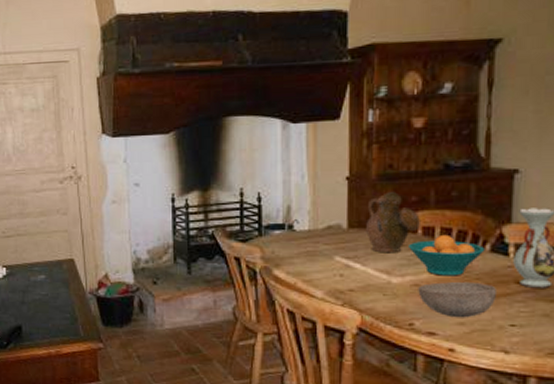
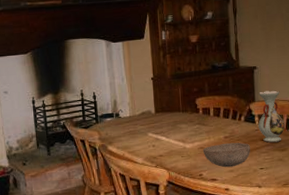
jug: present [366,191,420,253] -> none [167,85,200,128]
fruit bowl: present [409,234,485,276] -> none [195,112,241,140]

